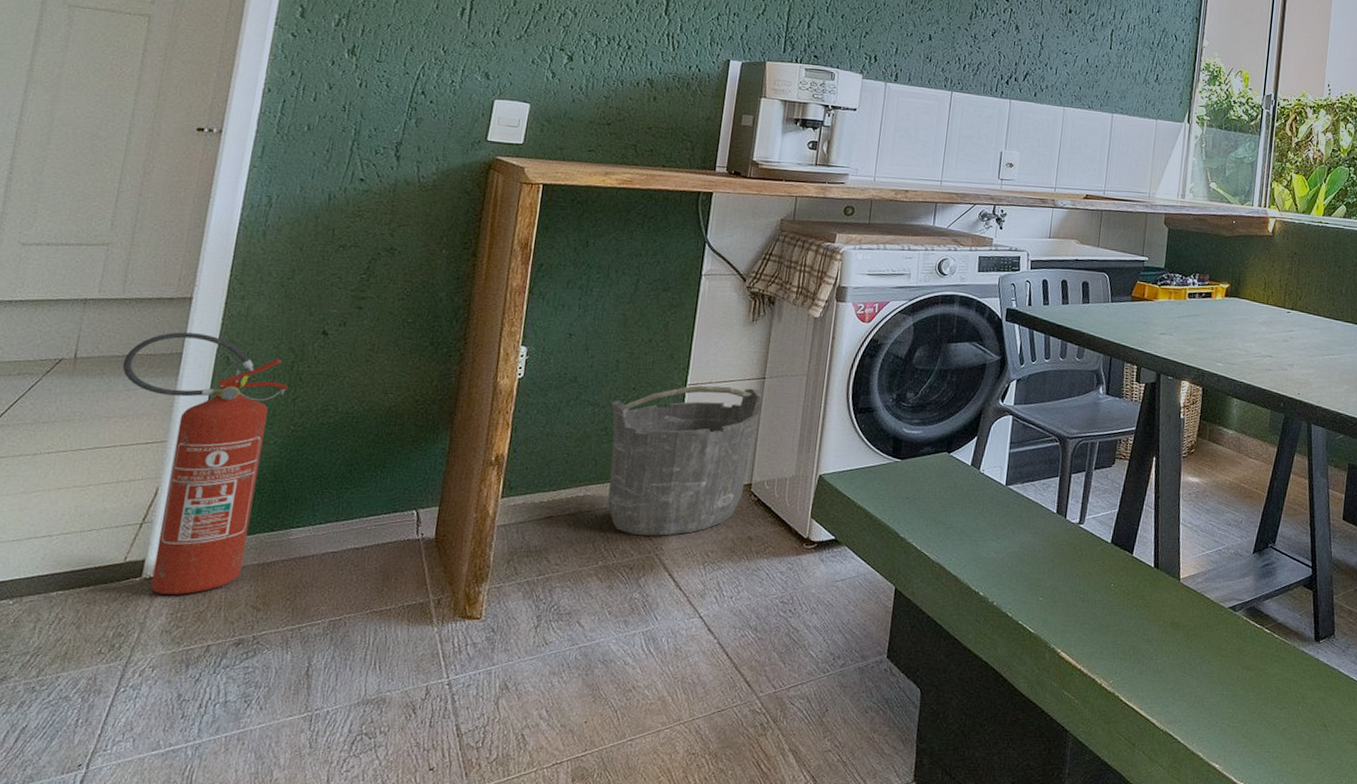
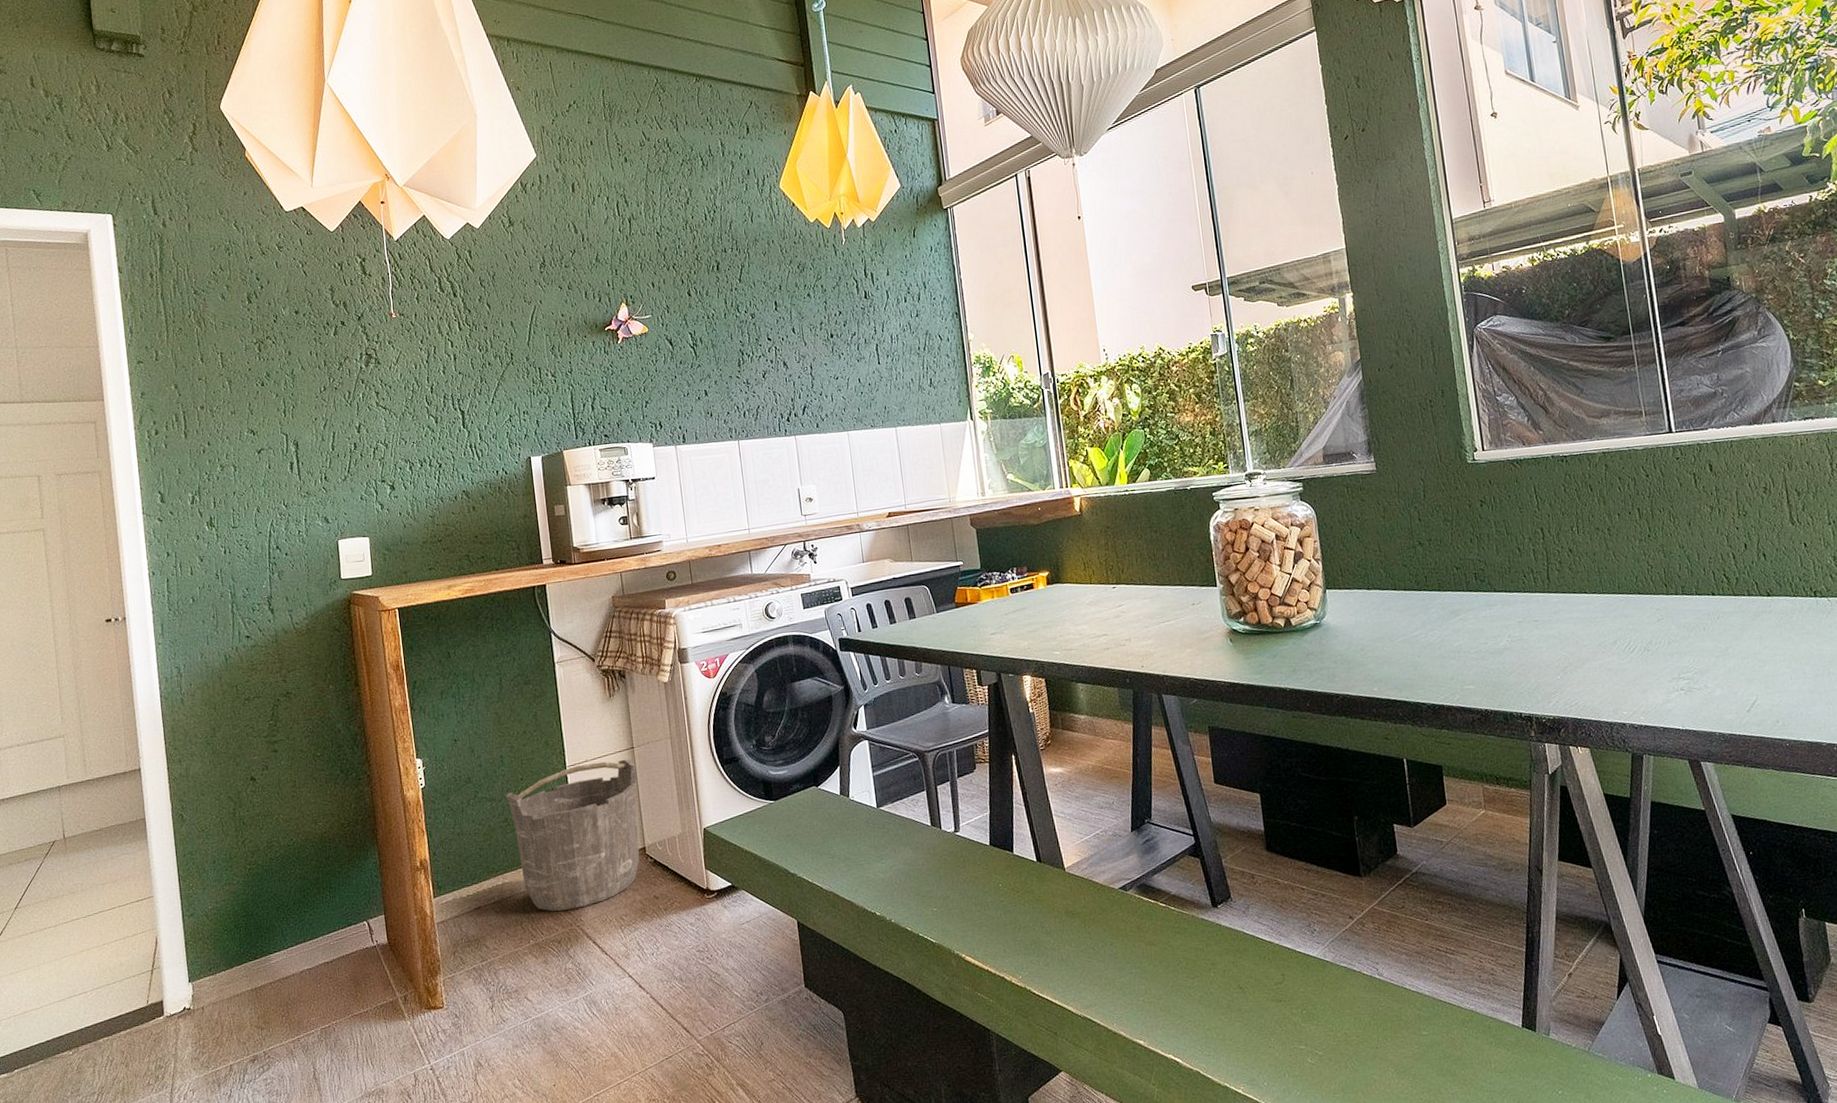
fire extinguisher: present [122,332,289,595] -> none [101,798,240,1028]

